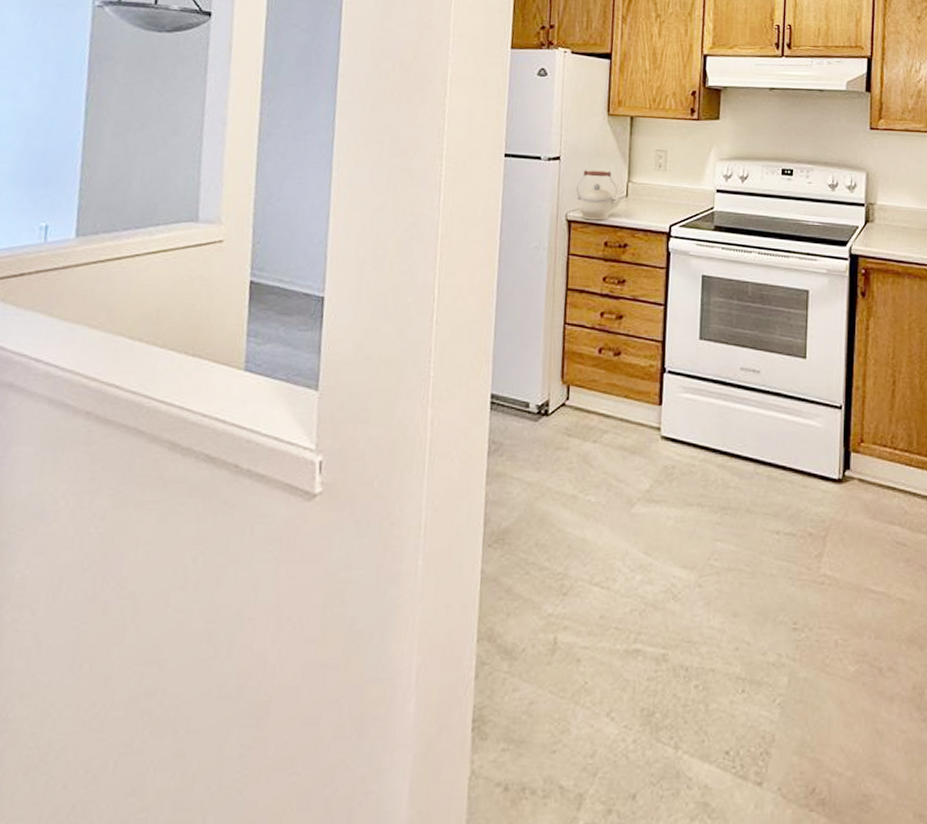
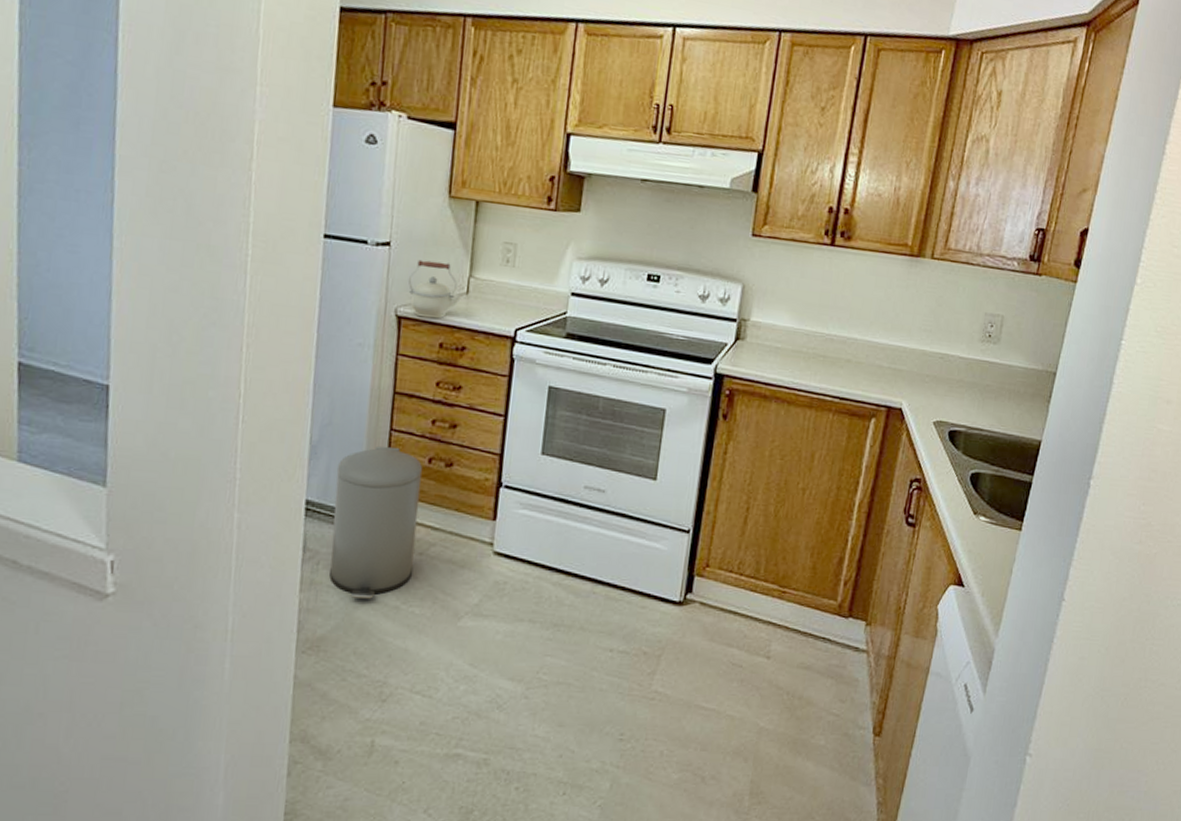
pedal bin: none [512,339,594,489] -> present [329,446,423,599]

